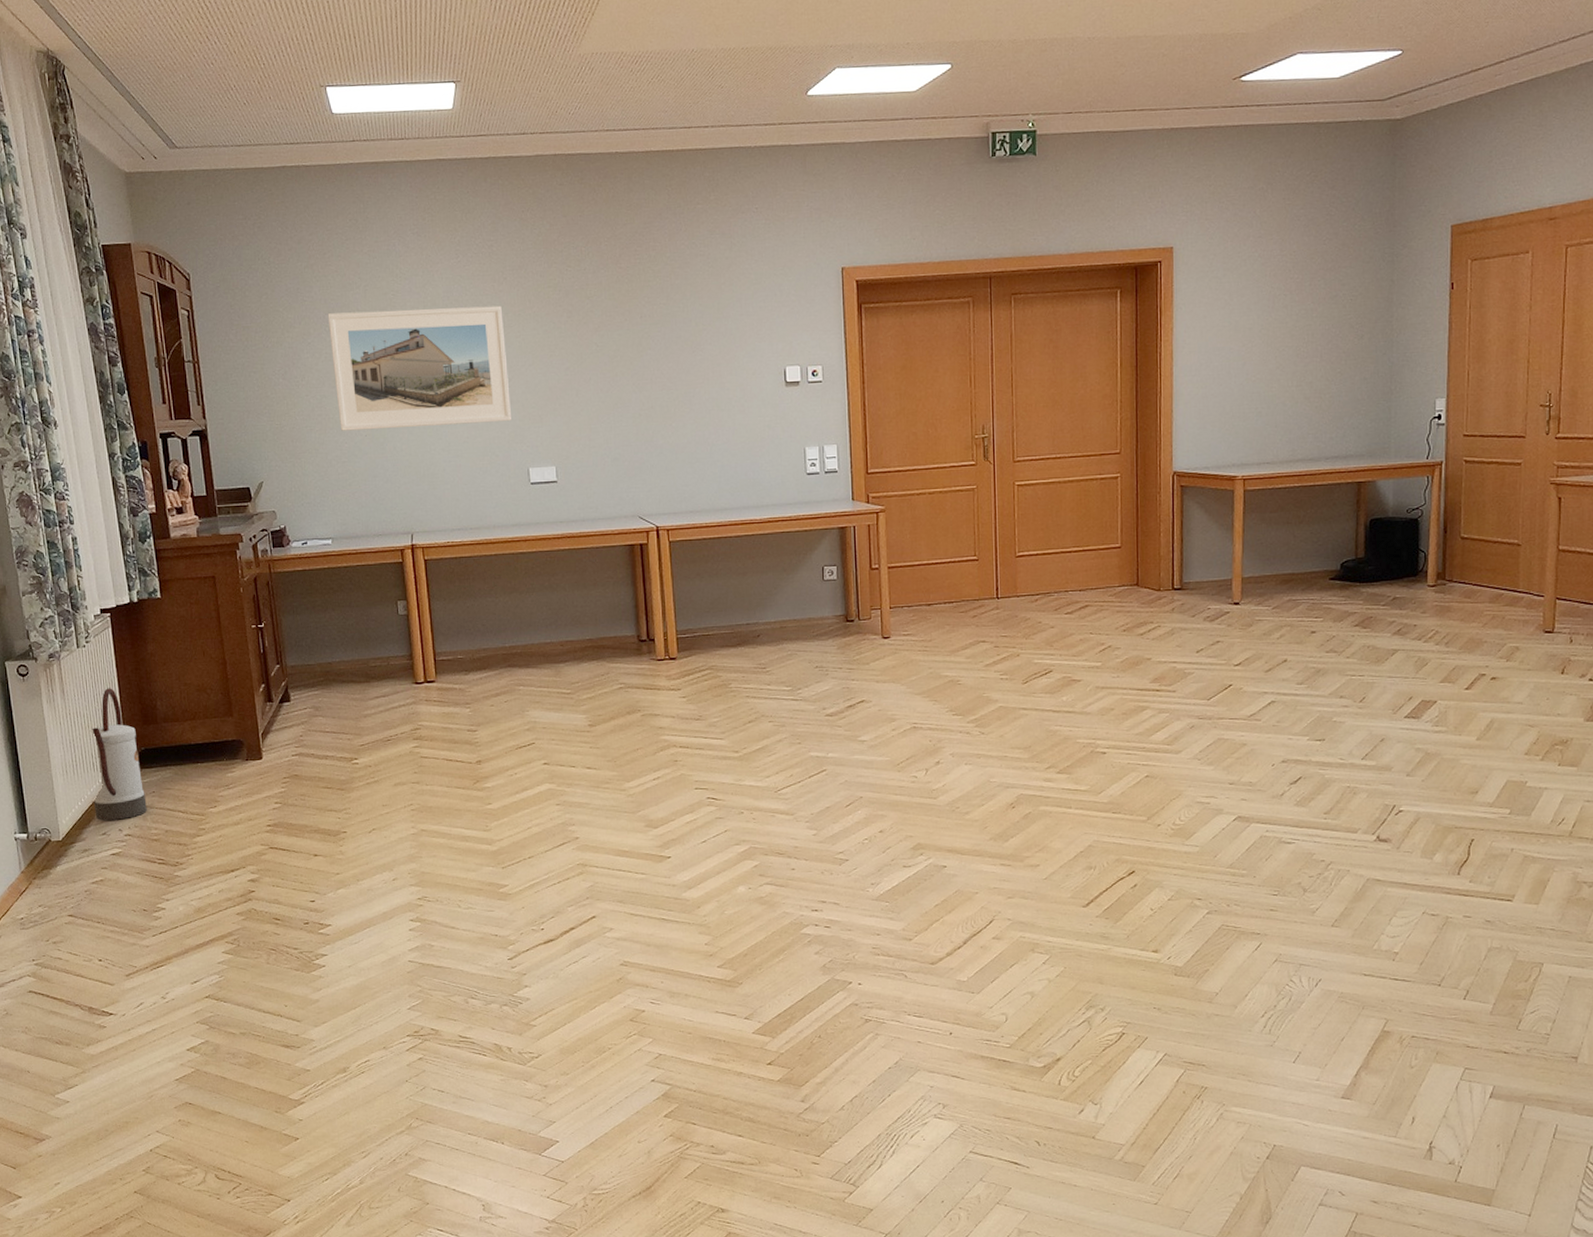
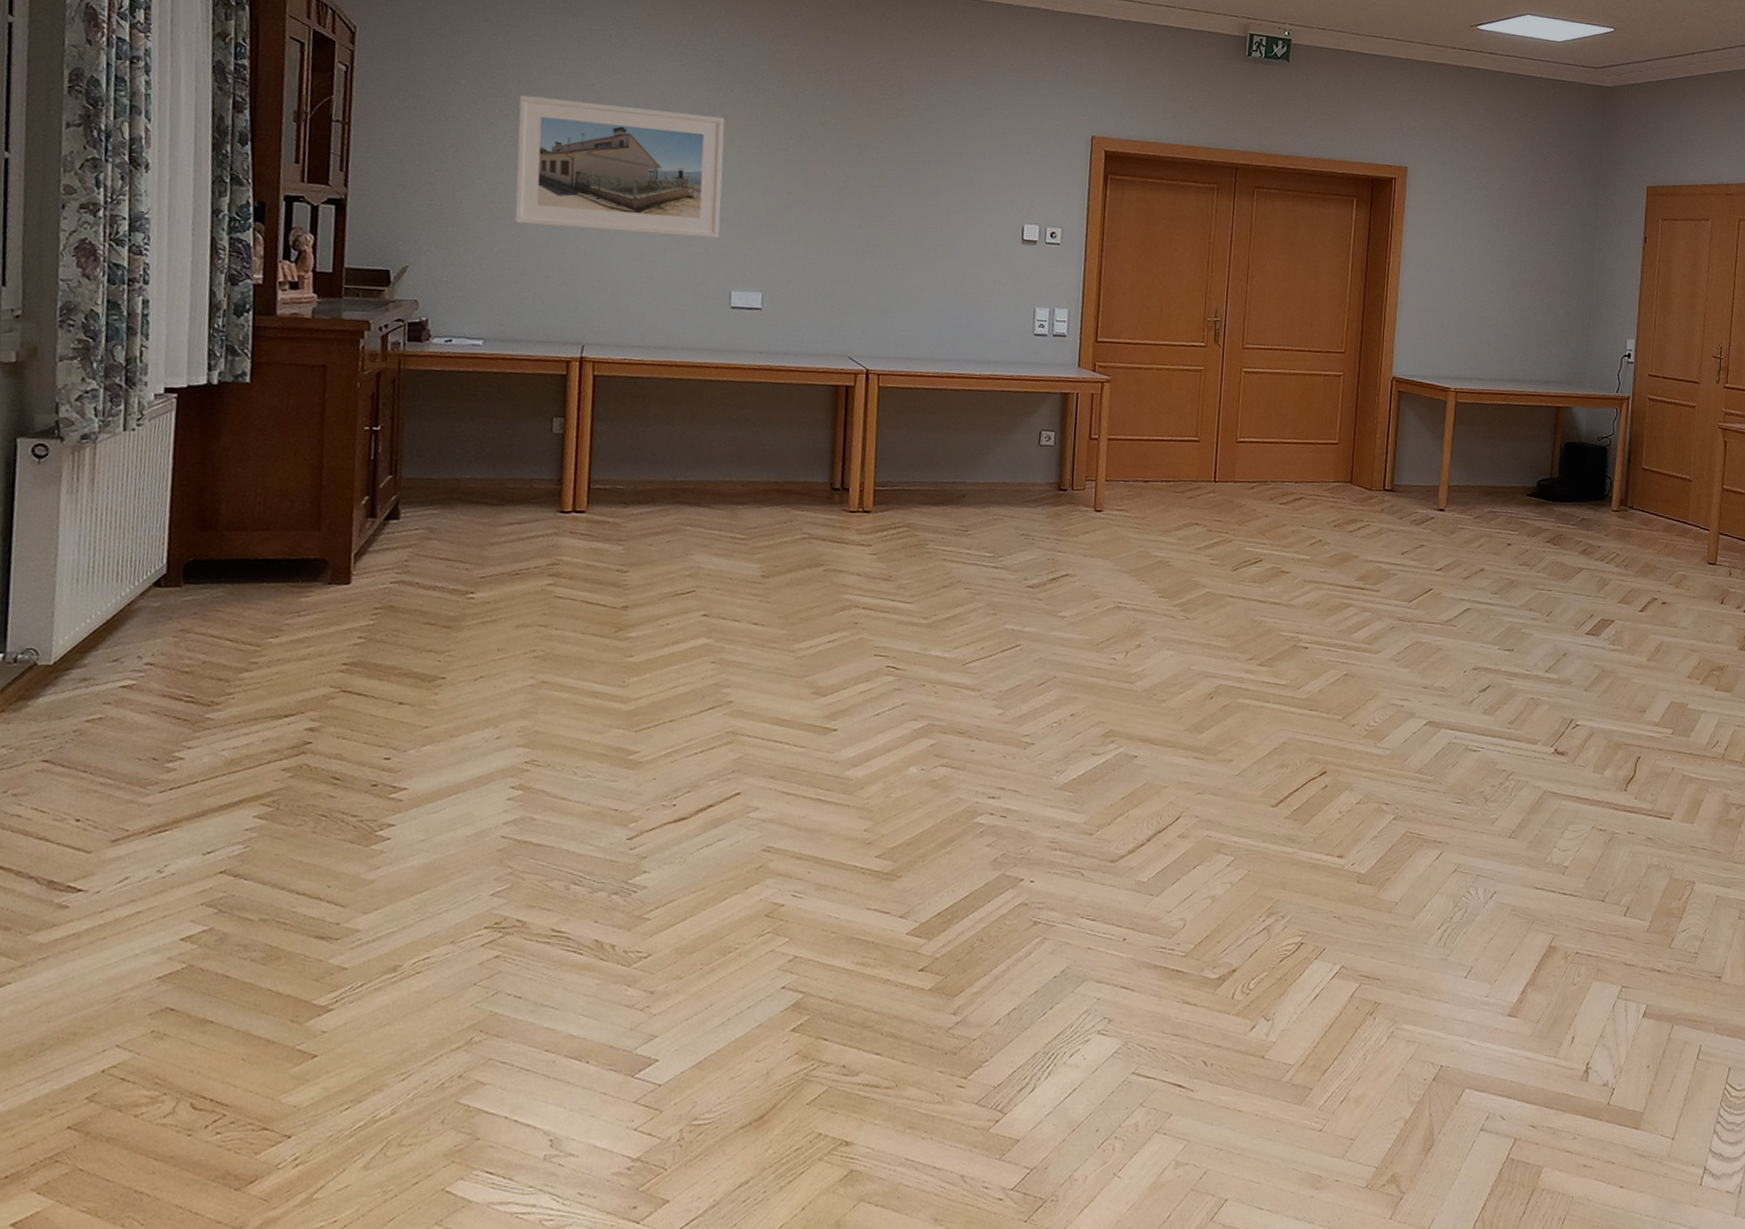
watering can: present [89,688,147,820] -> none [107,482,186,645]

